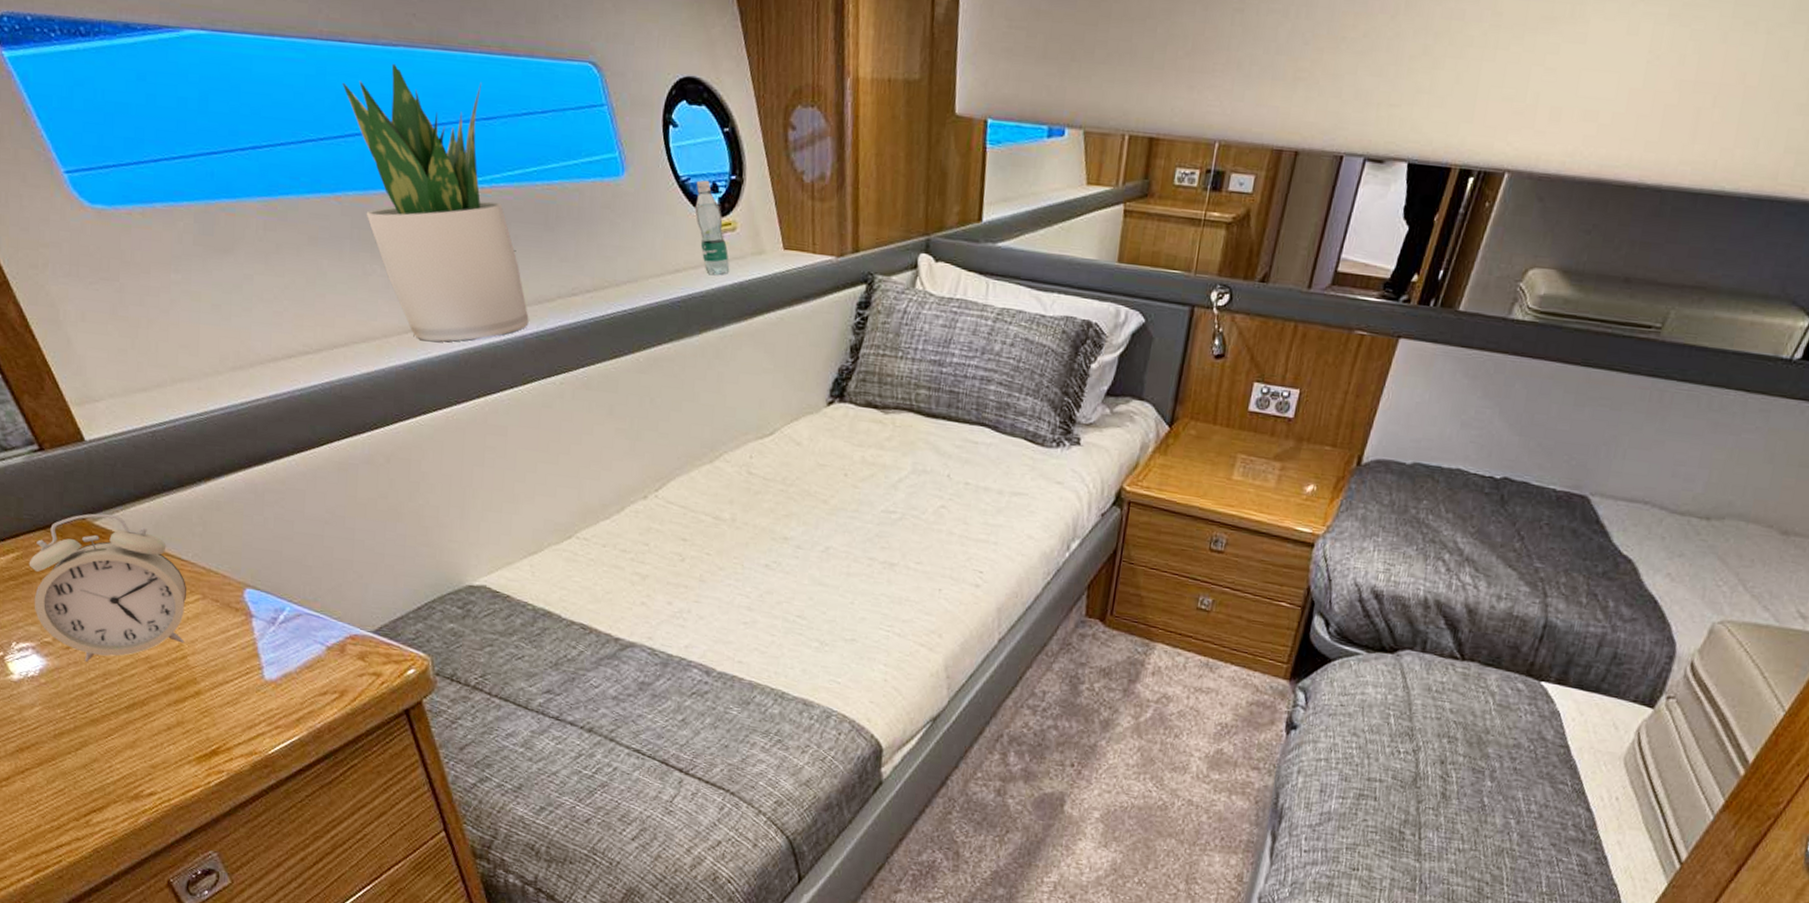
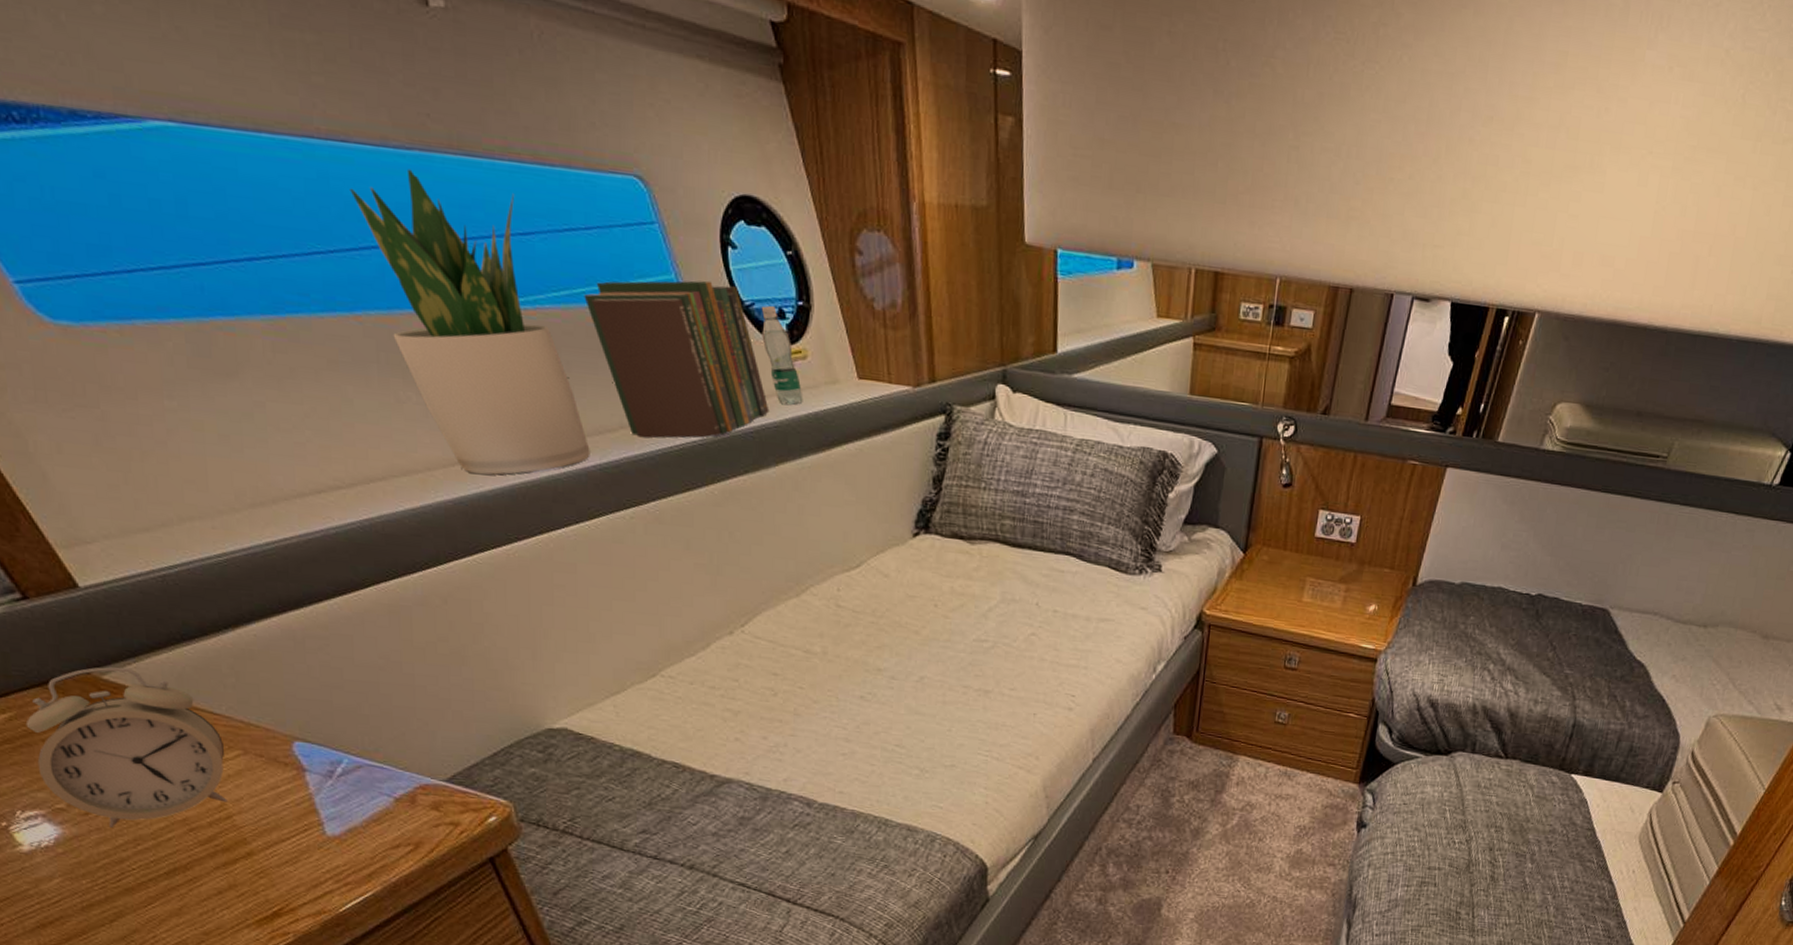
books: none [535,157,697,307] -> present [584,280,769,438]

